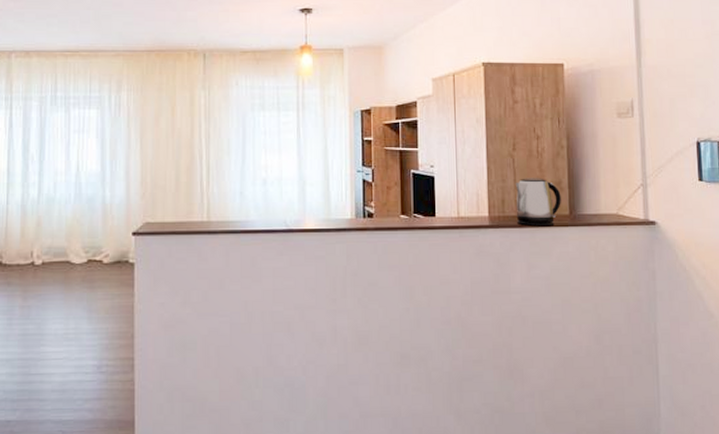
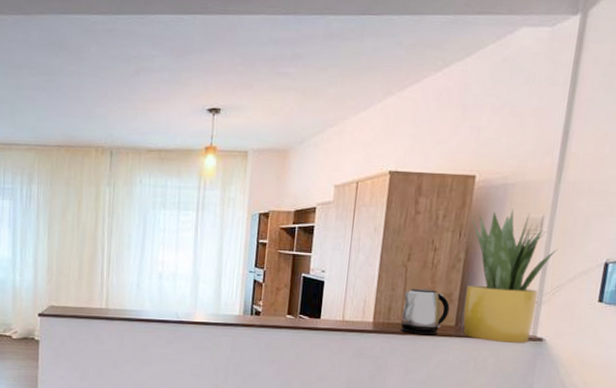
planter: none [566,94,652,230] -> present [462,209,559,344]

